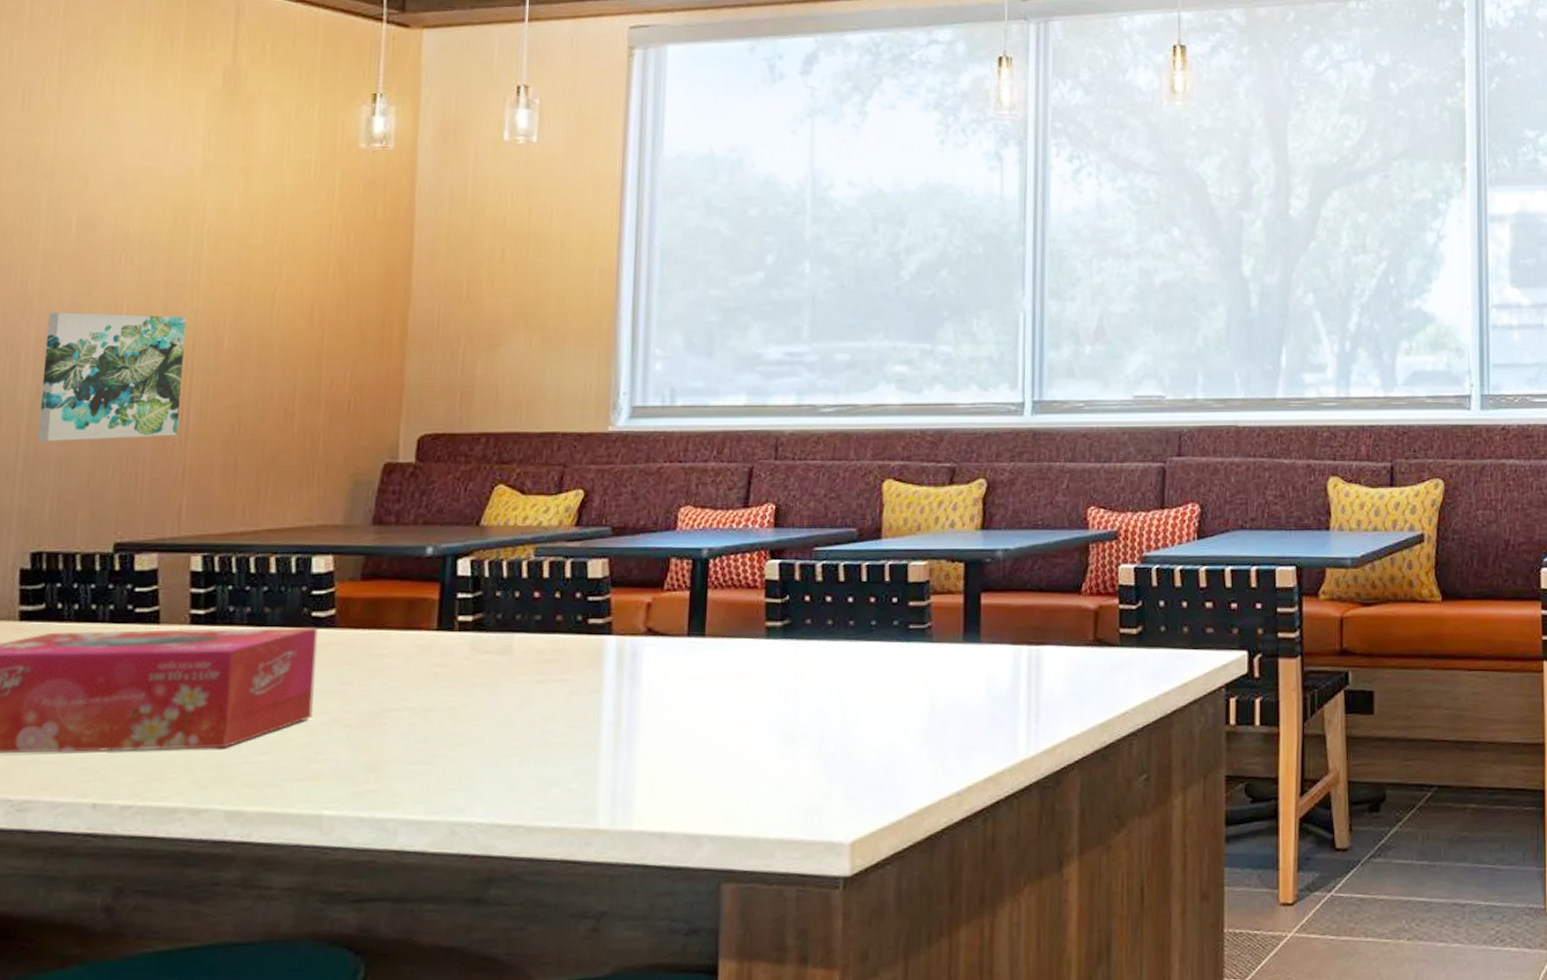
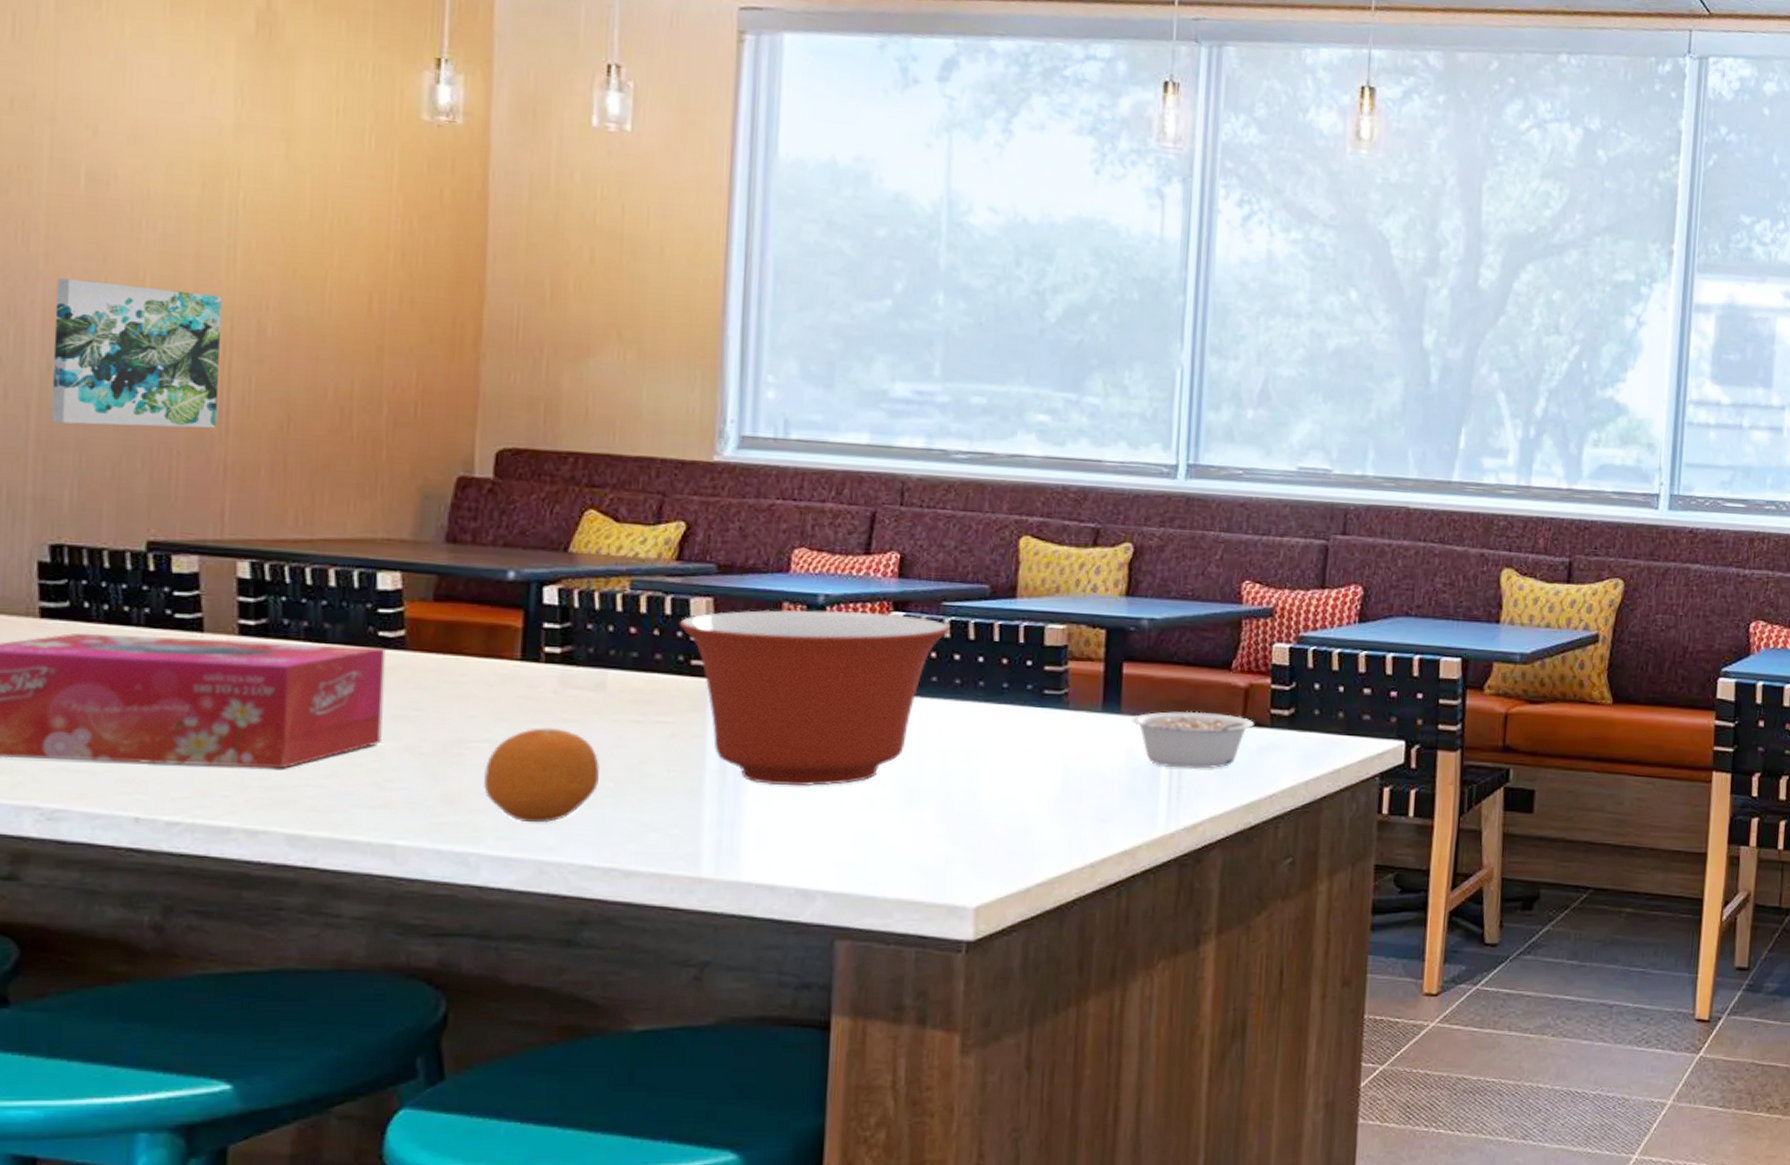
fruit: none [402,693,507,786] -> present [484,728,601,823]
mixing bowl: none [577,562,821,735] -> present [678,609,949,787]
legume: none [990,635,1105,692] -> present [1131,711,1255,769]

